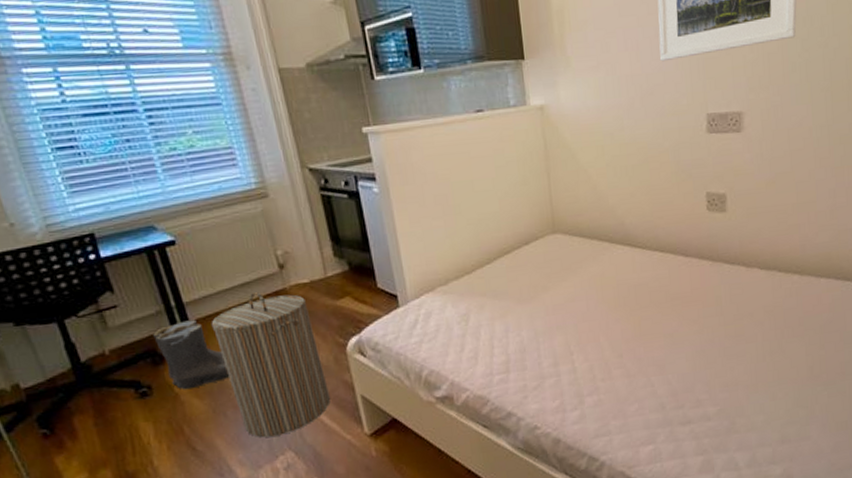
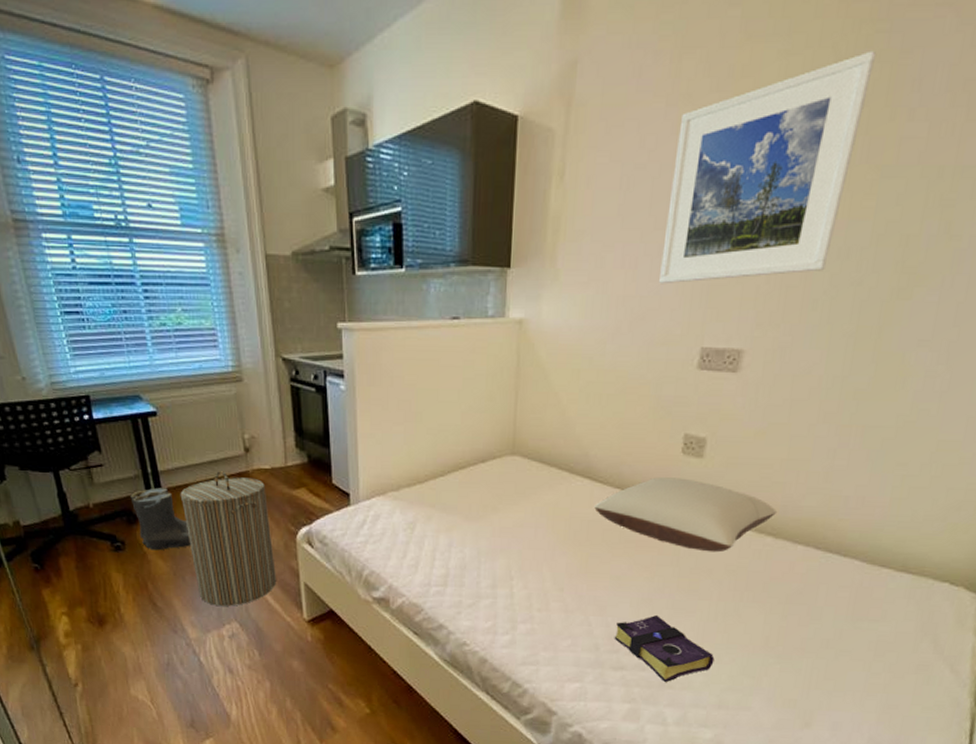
pillow: none [638,233,798,298] -> present [594,477,778,553]
book: none [677,364,770,429] -> present [614,614,715,683]

